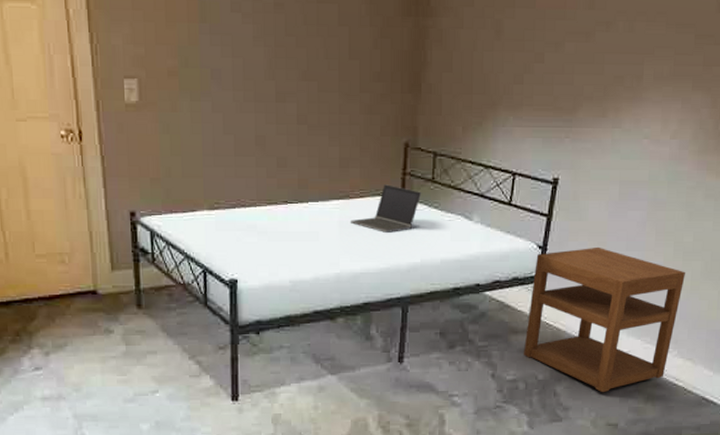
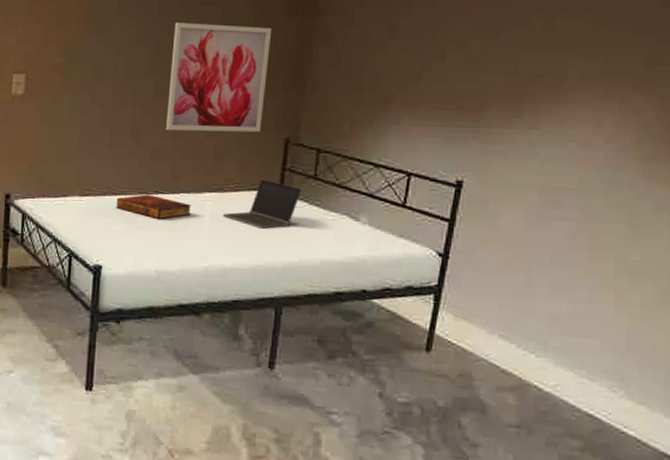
book: none [246,205,320,230] -> present [116,194,191,220]
wall art: none [290,21,388,138] -> present [166,22,272,133]
nightstand: present [523,246,686,393] -> none [418,258,633,432]

